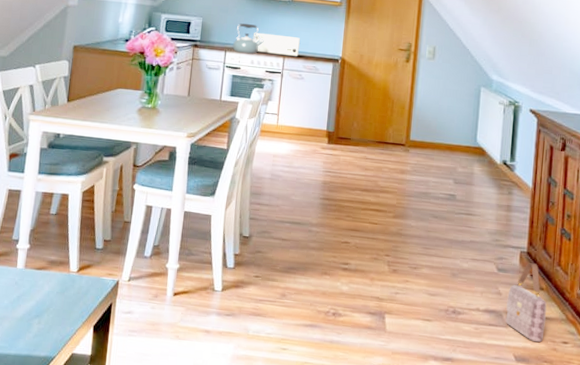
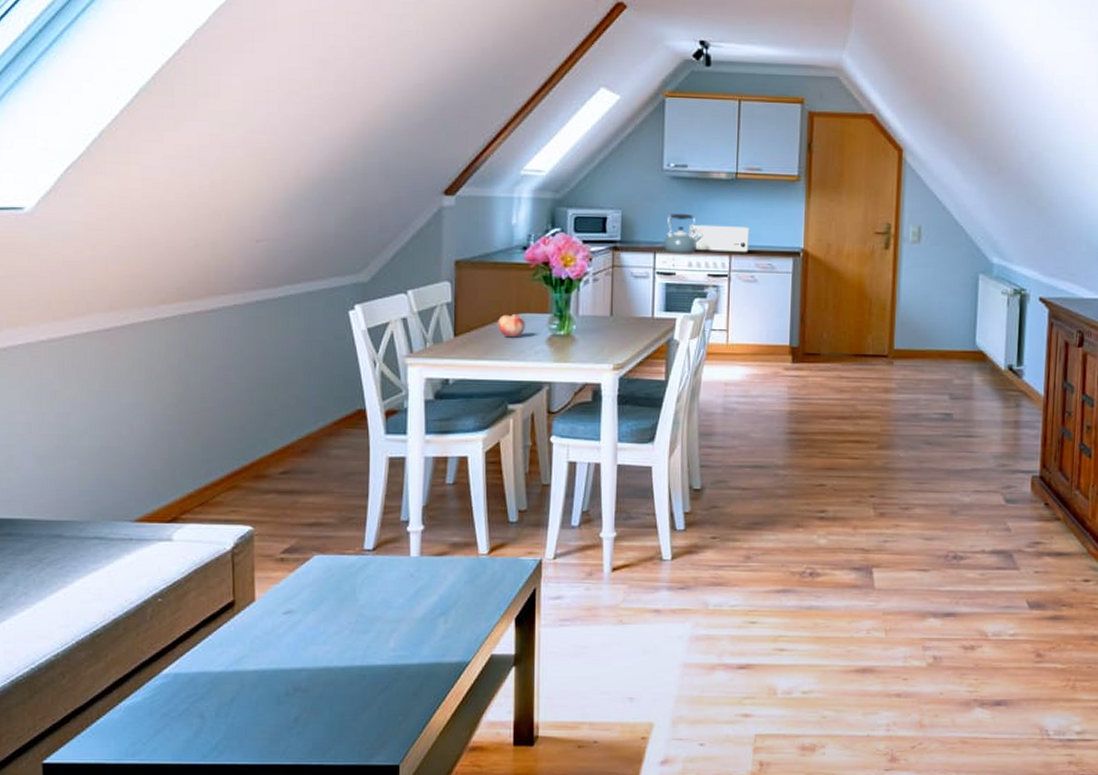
fruit: none [100,88,122,107] -> present [497,313,525,338]
handbag: present [505,263,547,343] -> none [1016,489,1065,584]

